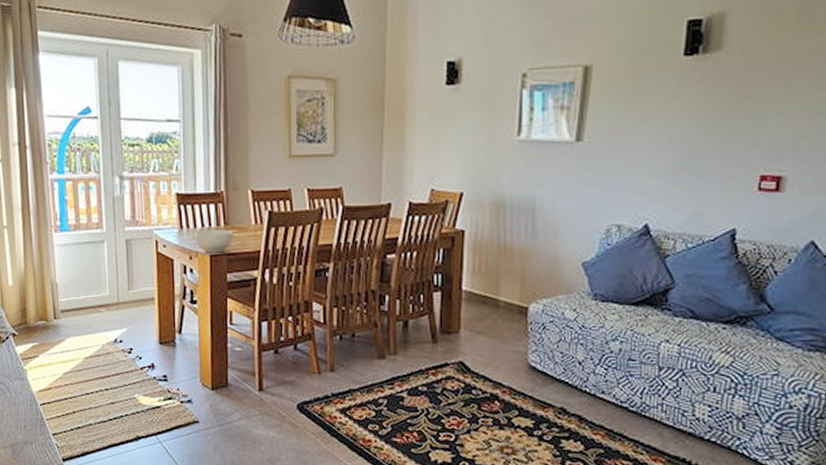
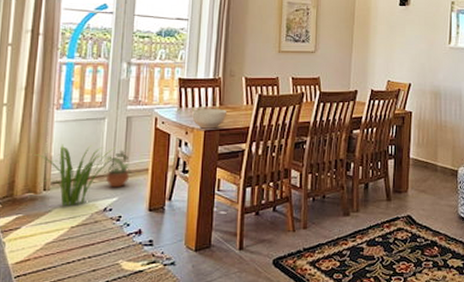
decorative plant: none [38,270,123,337] -> present [32,144,120,207]
potted plant: none [105,278,138,318] -> present [101,151,132,188]

